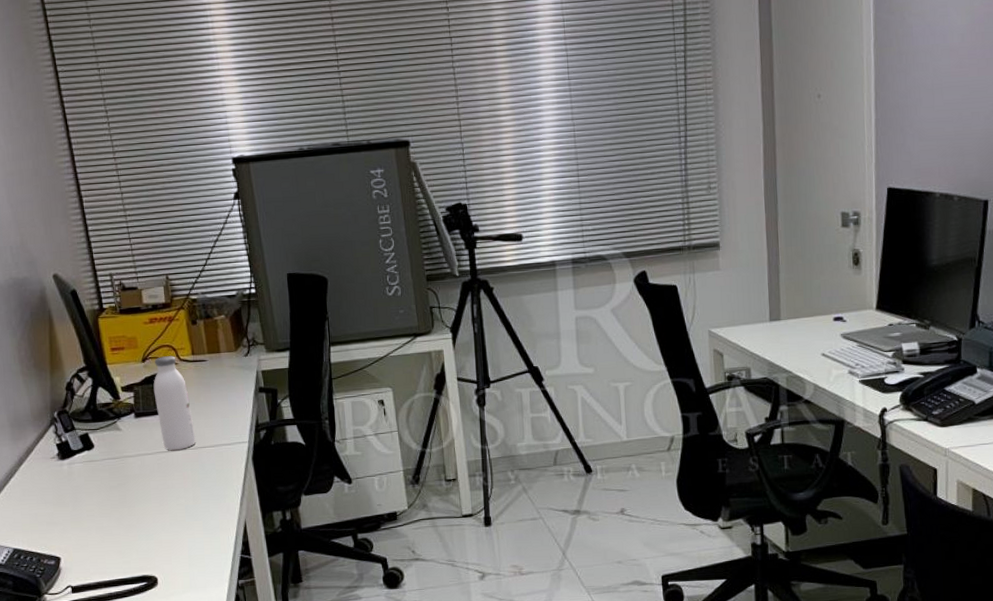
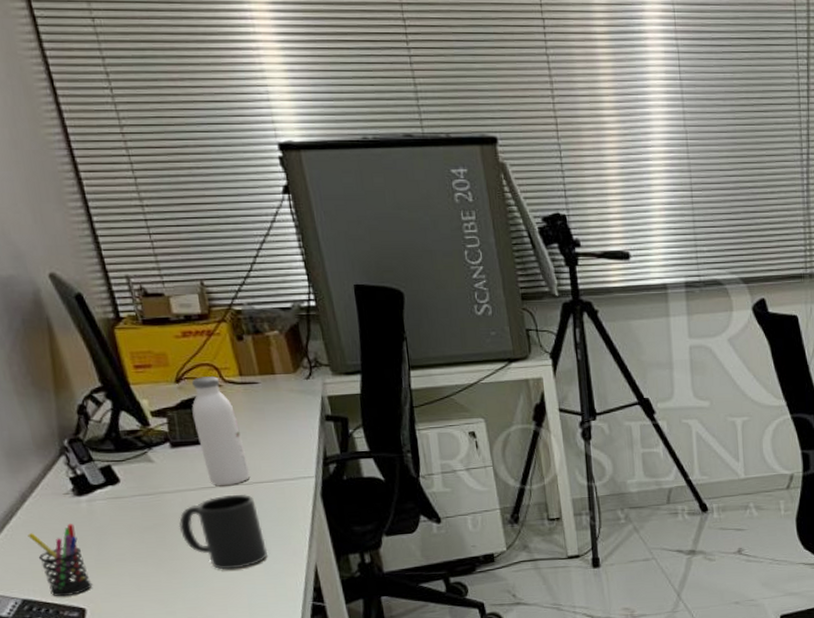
pen holder: none [22,483,67,547] -> present [28,523,93,597]
mug: none [137,458,207,525] -> present [179,495,268,570]

